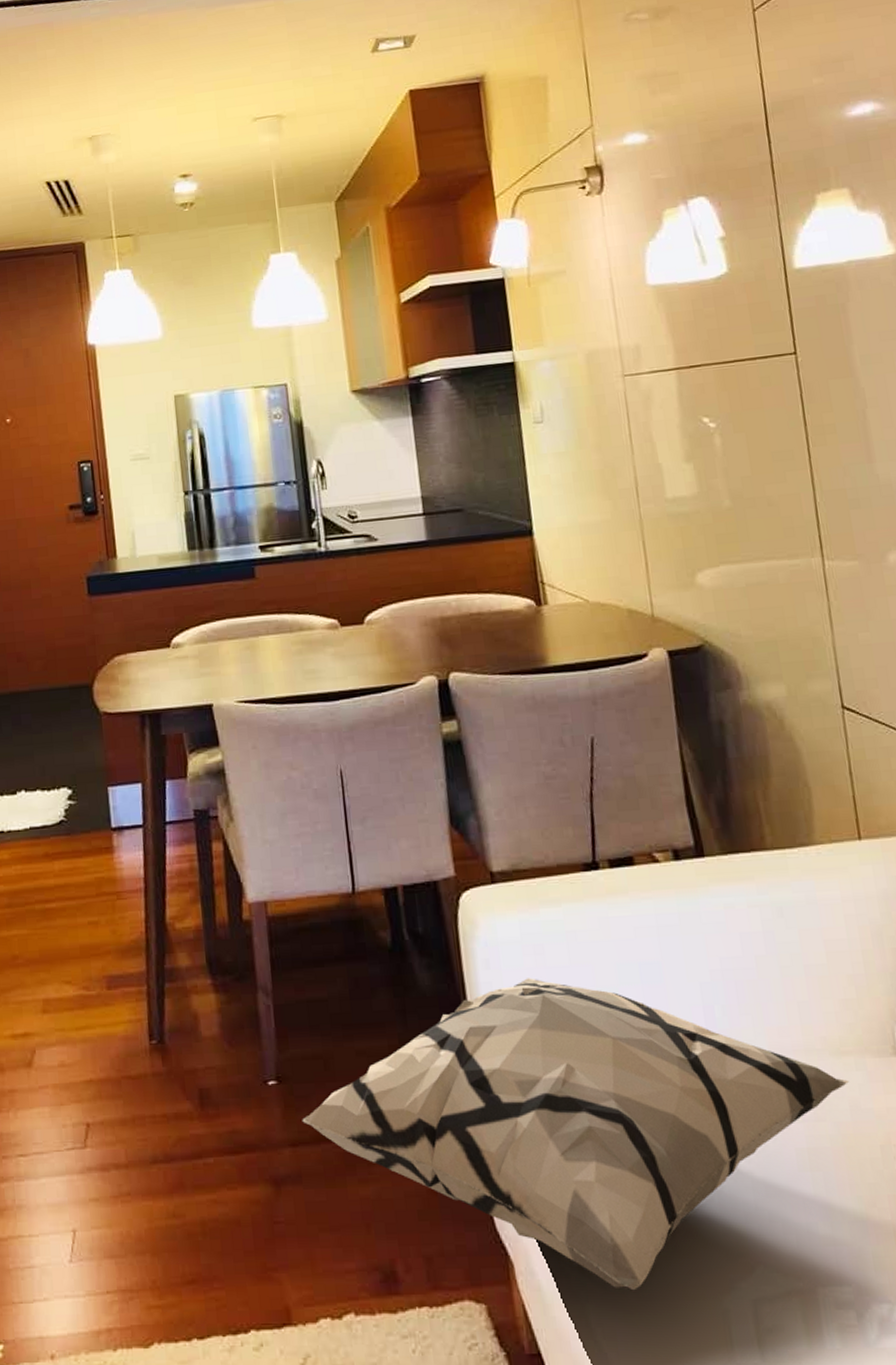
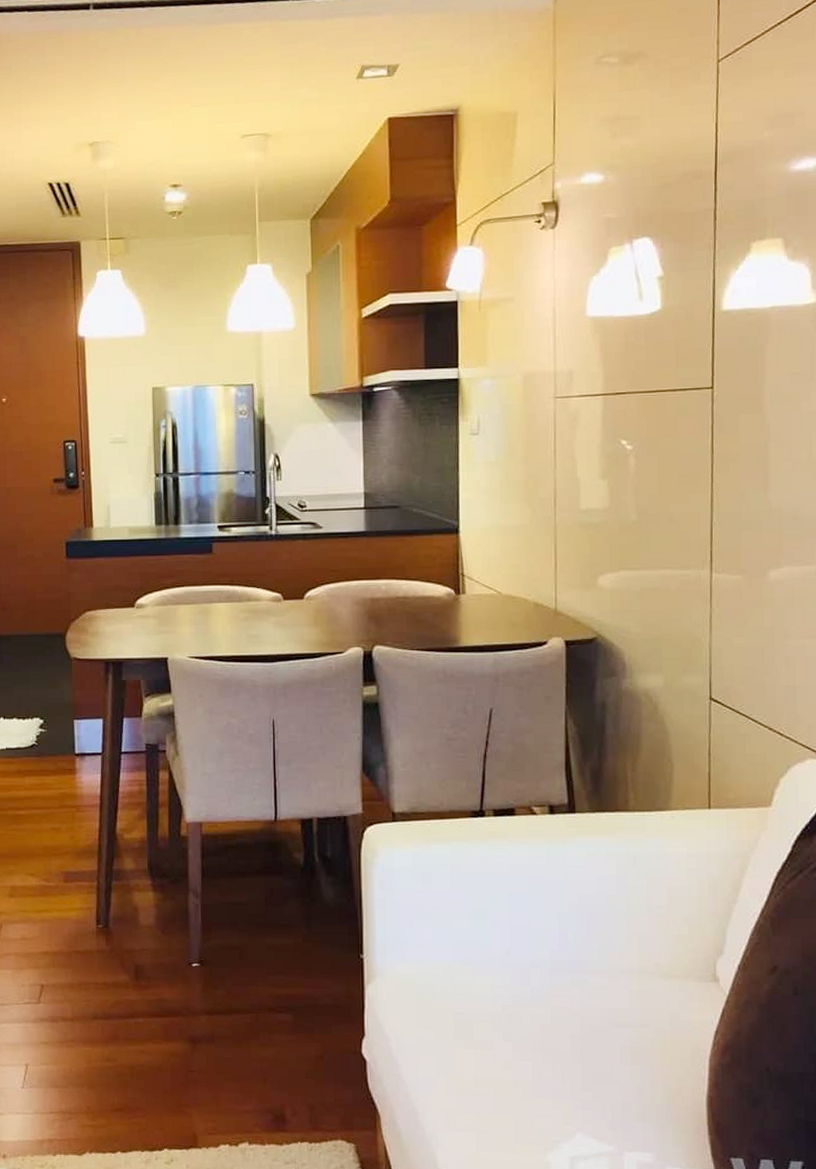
decorative pillow: present [302,978,850,1291] -> none [218,899,673,1143]

